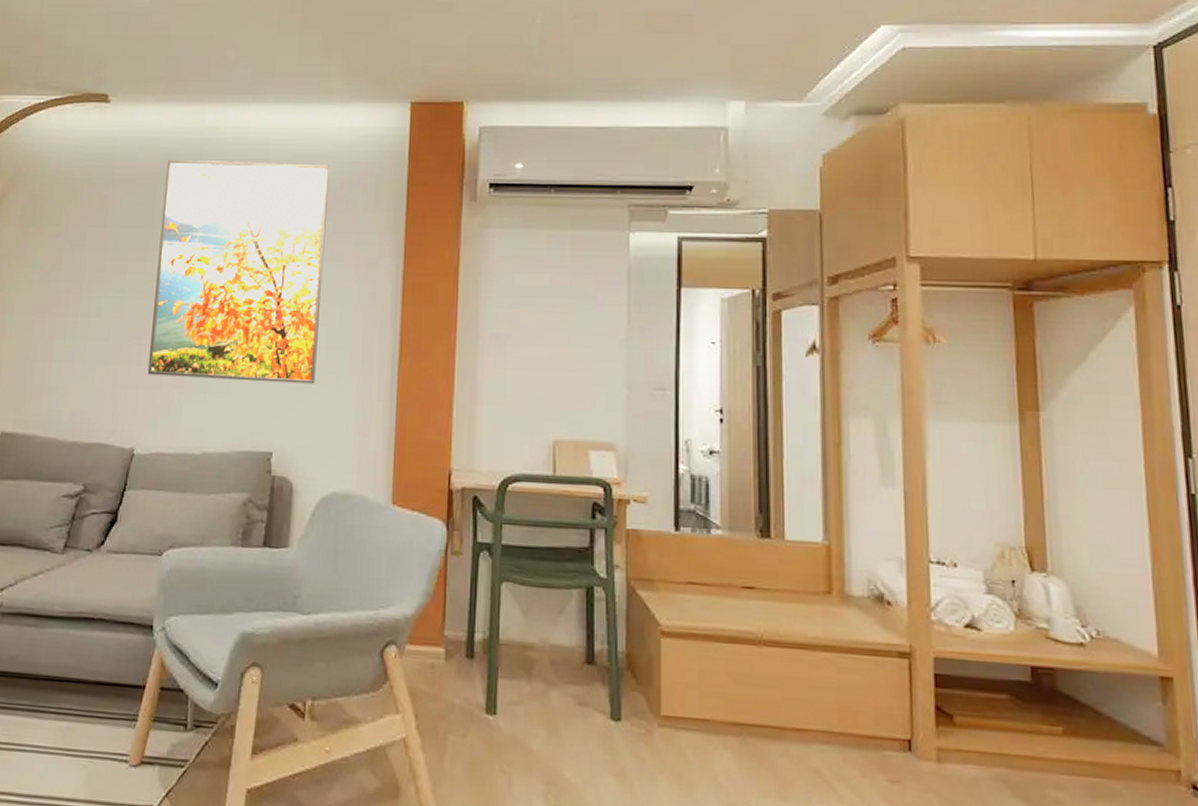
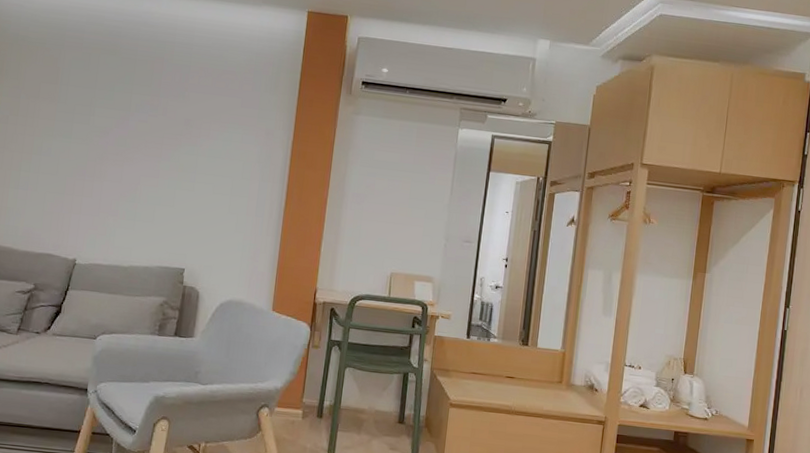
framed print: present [147,160,329,384] -> none [88,35,241,221]

